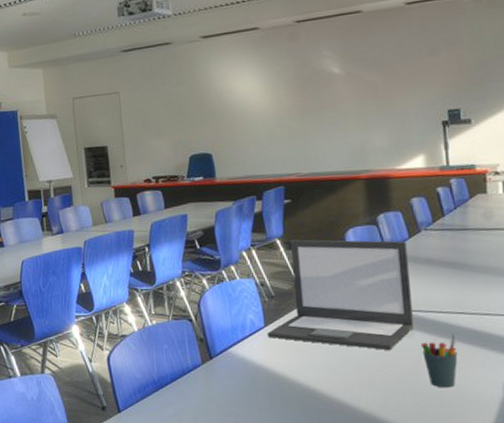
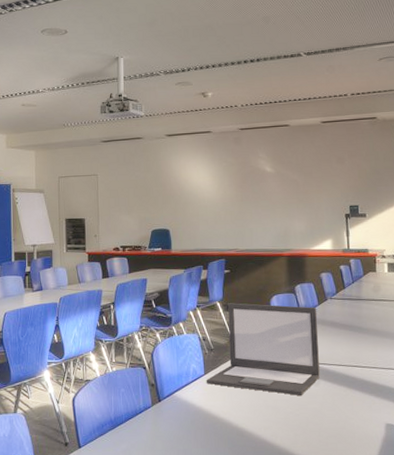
pen holder: present [421,334,458,388] -> none [325,383,352,427]

